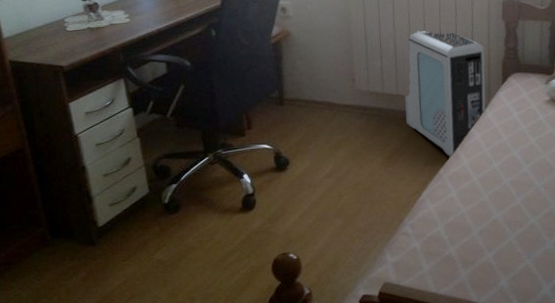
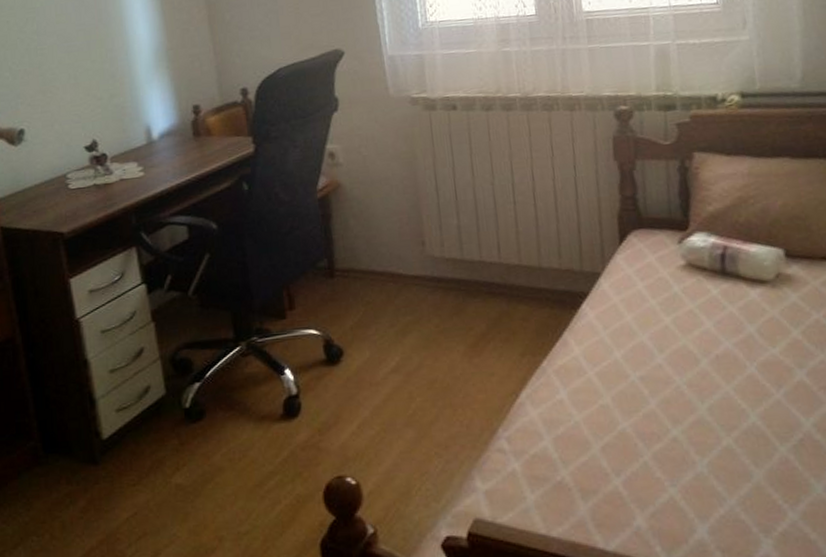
air purifier: present [405,30,486,158] -> none [490,176,601,345]

